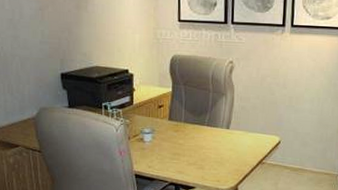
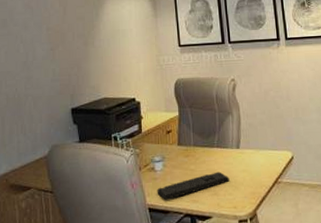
keyboard: none [144,148,216,169] -> present [157,171,230,200]

